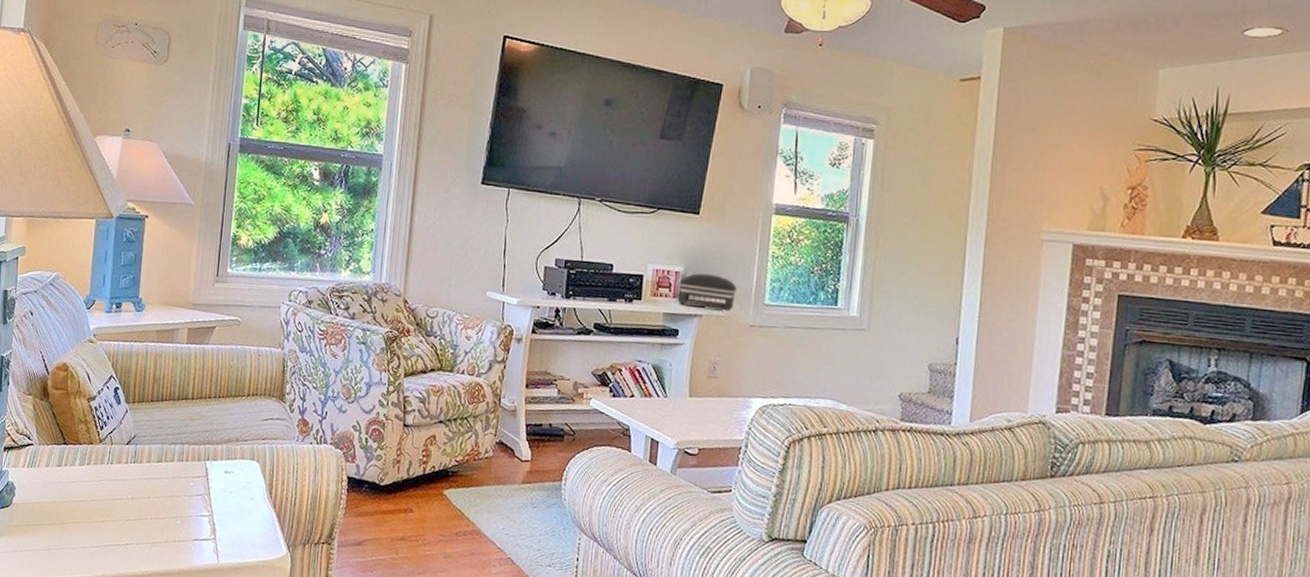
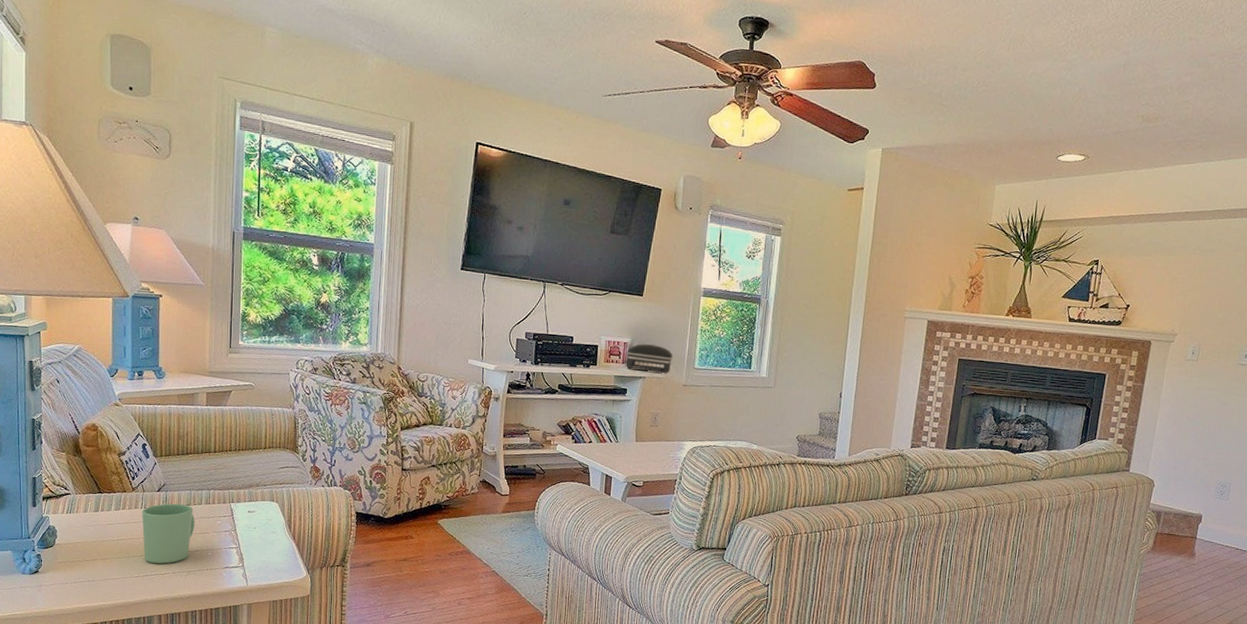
mug: none [106,459,165,532] -> present [141,503,195,564]

